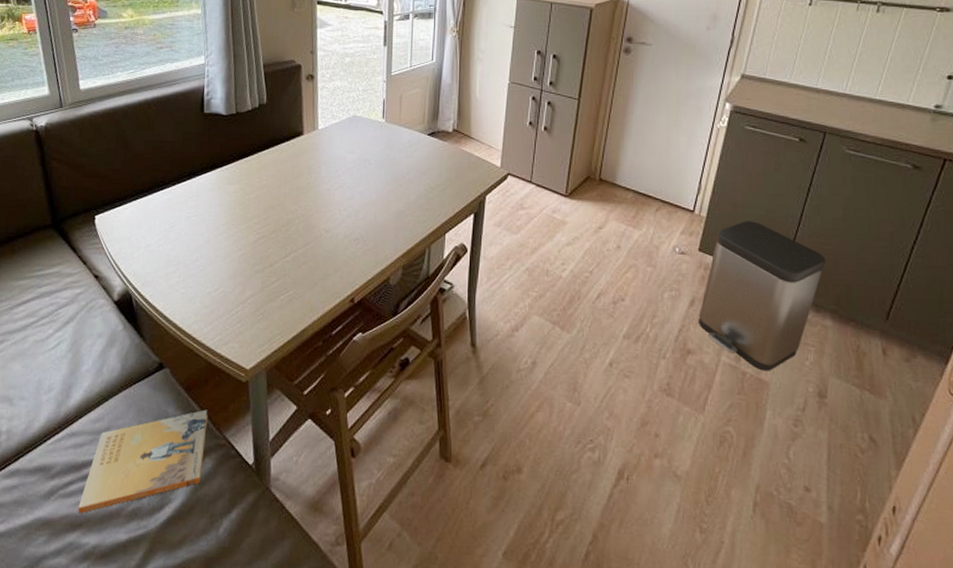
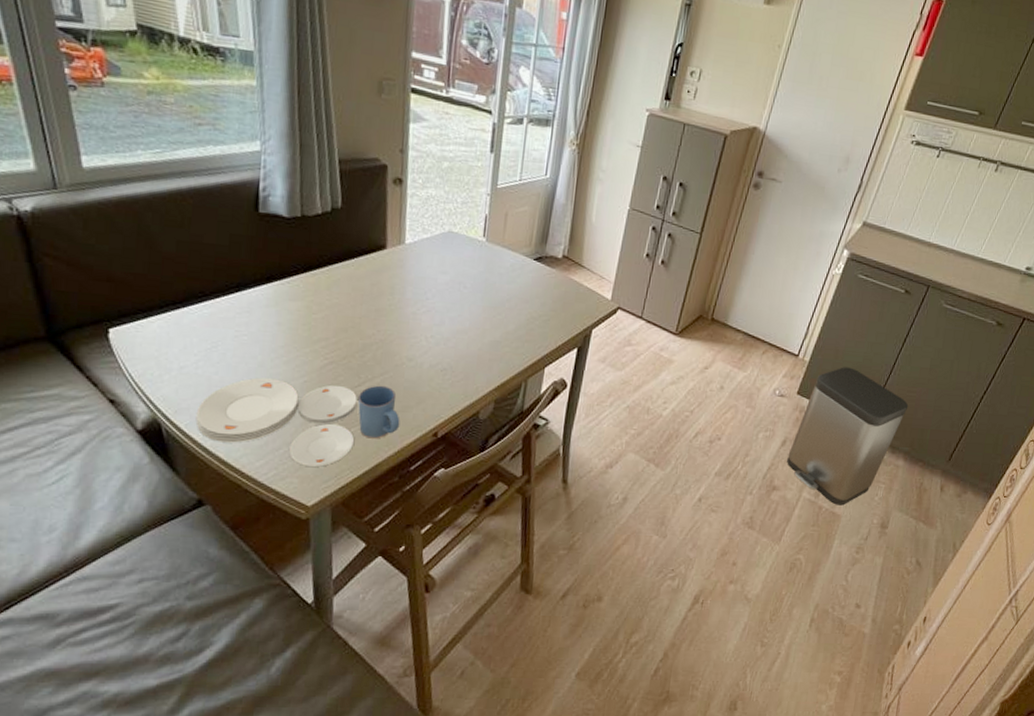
book: present [78,409,208,514] -> none [93,549,259,662]
plate: none [157,252,286,332] -> present [195,377,358,467]
mug: none [285,255,321,305] -> present [357,385,400,439]

